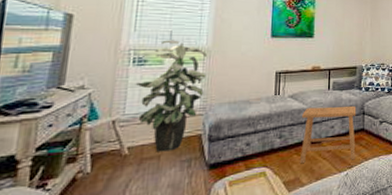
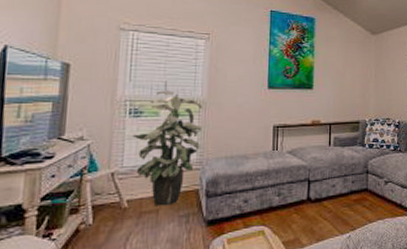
stool: present [300,105,357,164] -> none [300,163,360,224]

